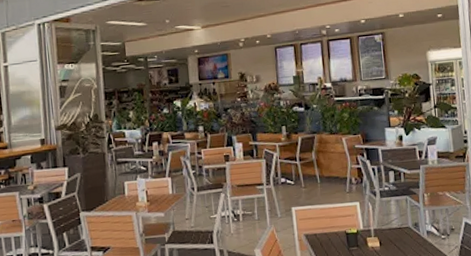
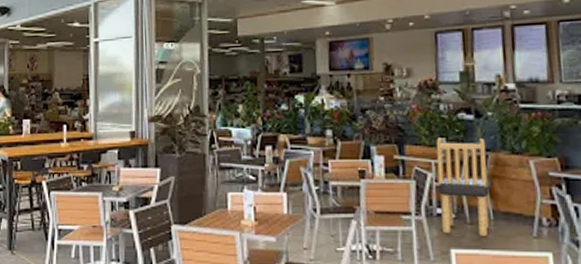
dining chair: none [278,124,318,196] -> present [436,138,491,236]

